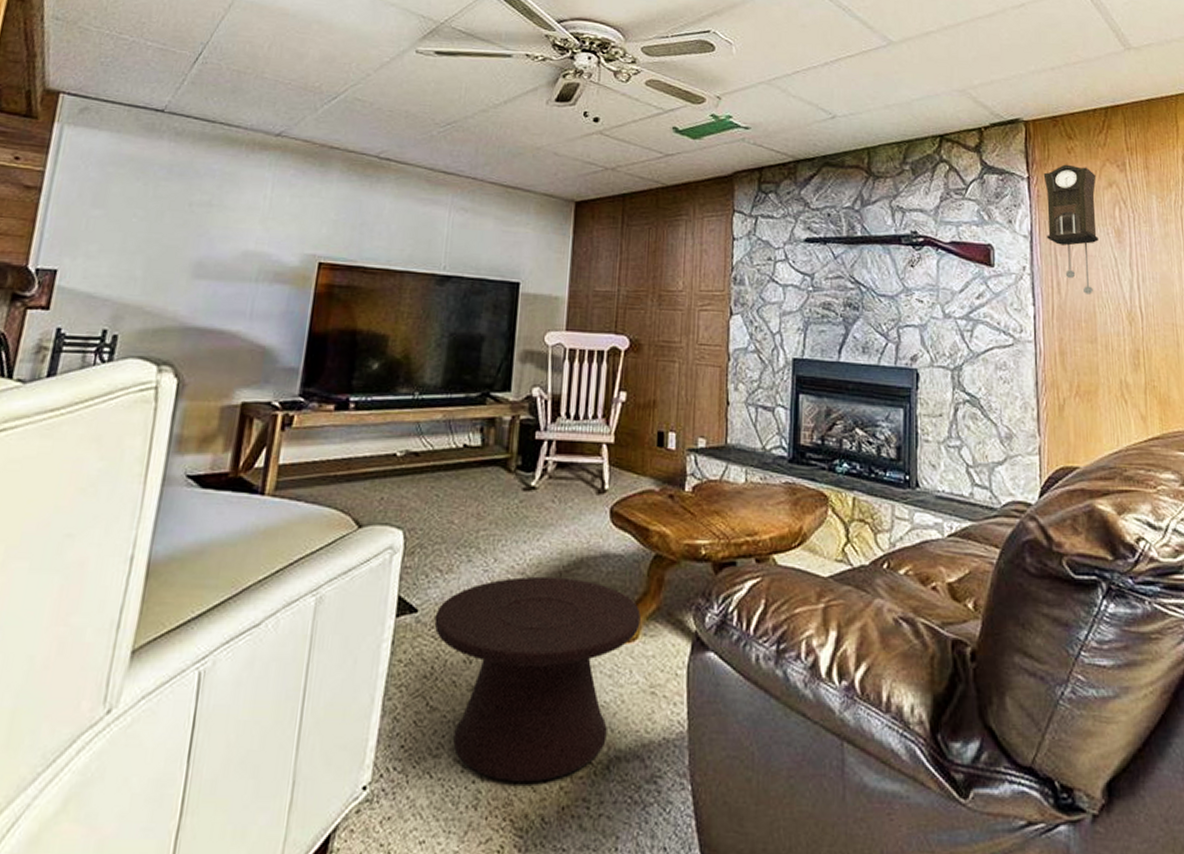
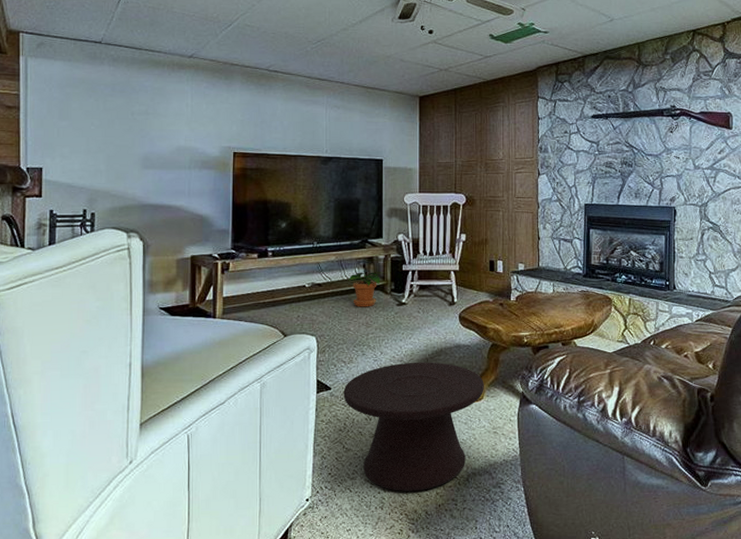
potted plant: none [457,438,503,491] -> present [348,272,381,307]

